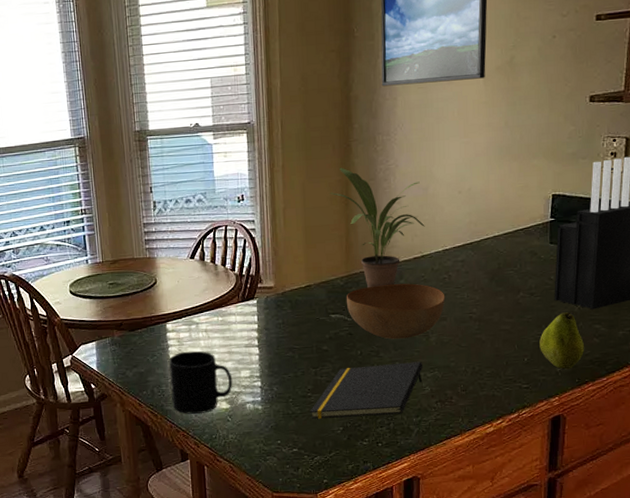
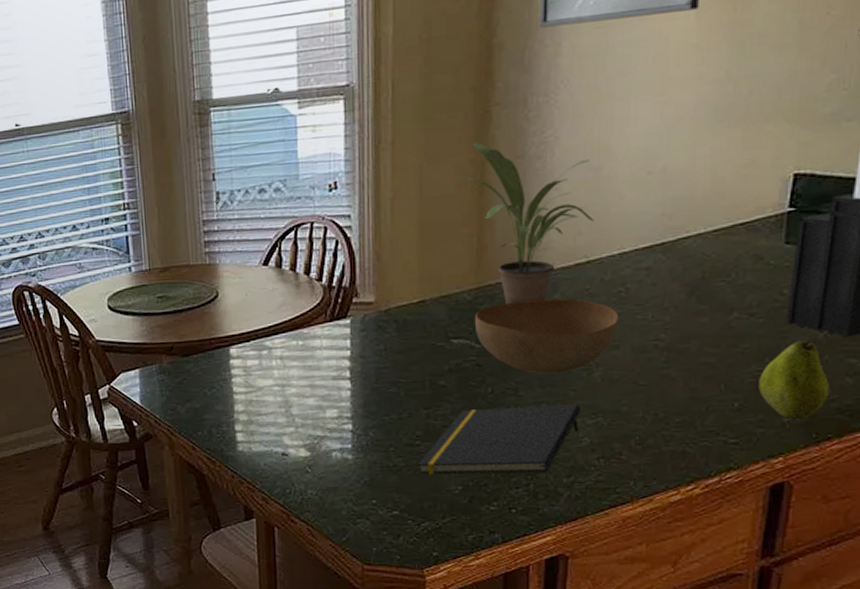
mug: present [169,350,233,414] -> none [232,383,315,462]

